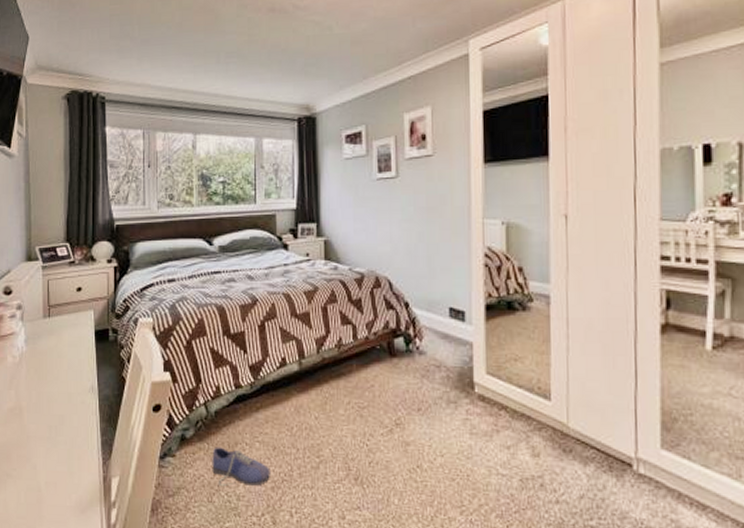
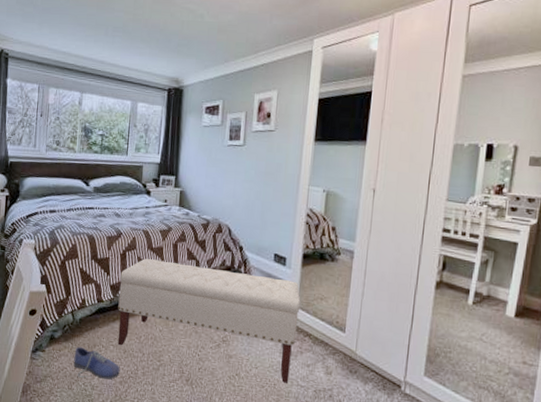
bench: none [260,329,490,473] -> present [117,259,301,383]

